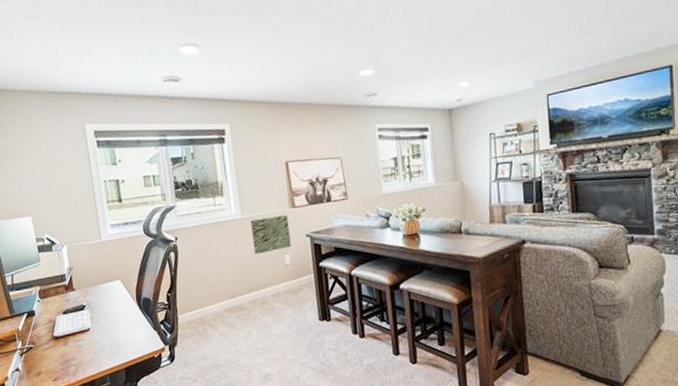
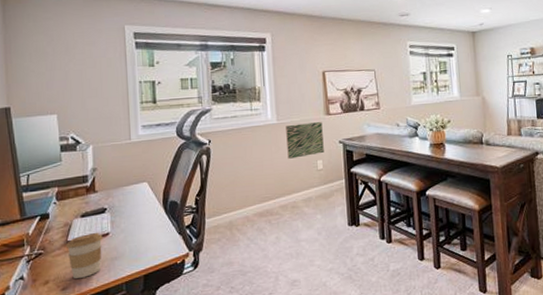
coffee cup: none [52,329,86,371] -> present [65,233,103,279]

